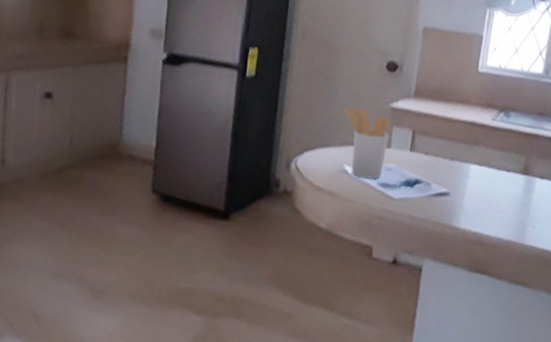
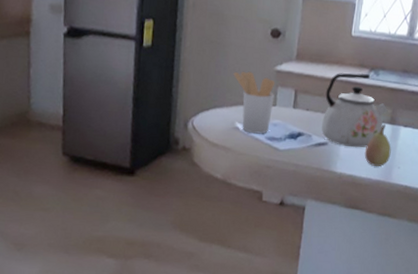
kettle: none [442,113,520,201] -> present [322,73,388,148]
fruit: none [492,173,525,224] -> present [364,123,391,166]

